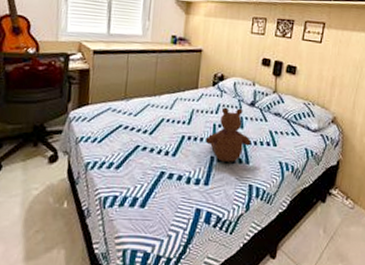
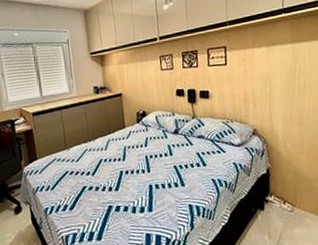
teddy bear: present [206,107,251,162] -> none [142,137,183,188]

